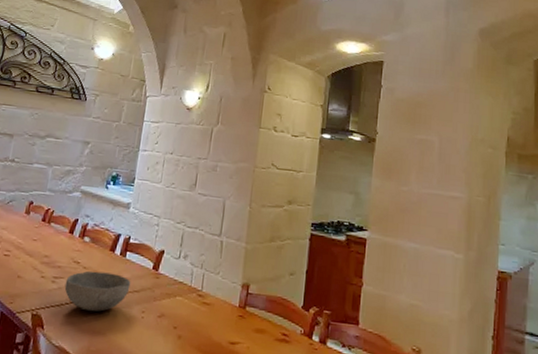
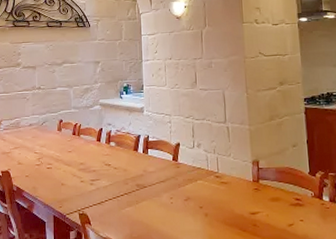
bowl: present [64,271,131,312] -> none [101,169,157,205]

